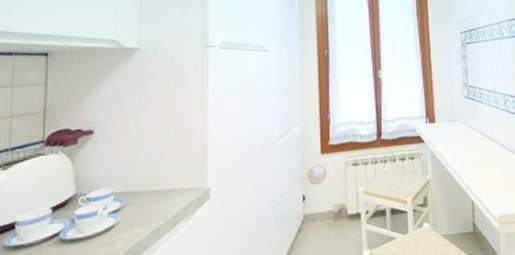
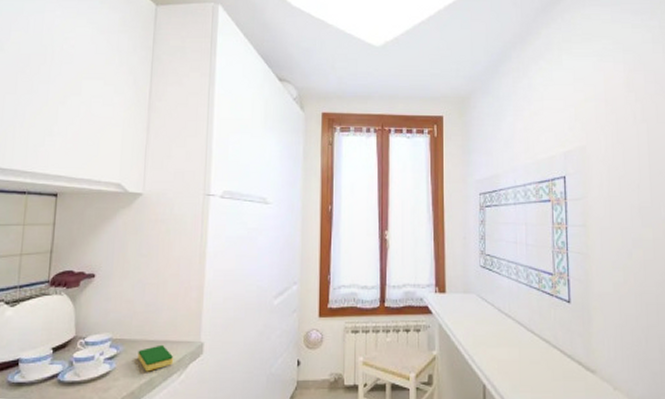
dish sponge: none [143,193,181,221] -> present [137,344,174,372]

